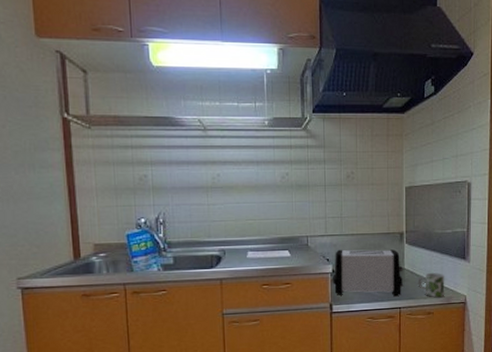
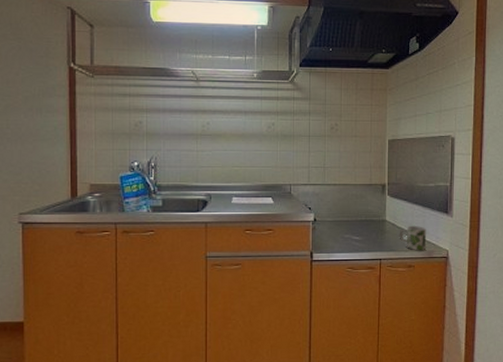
toaster: present [333,249,404,296] -> none [314,199,385,247]

